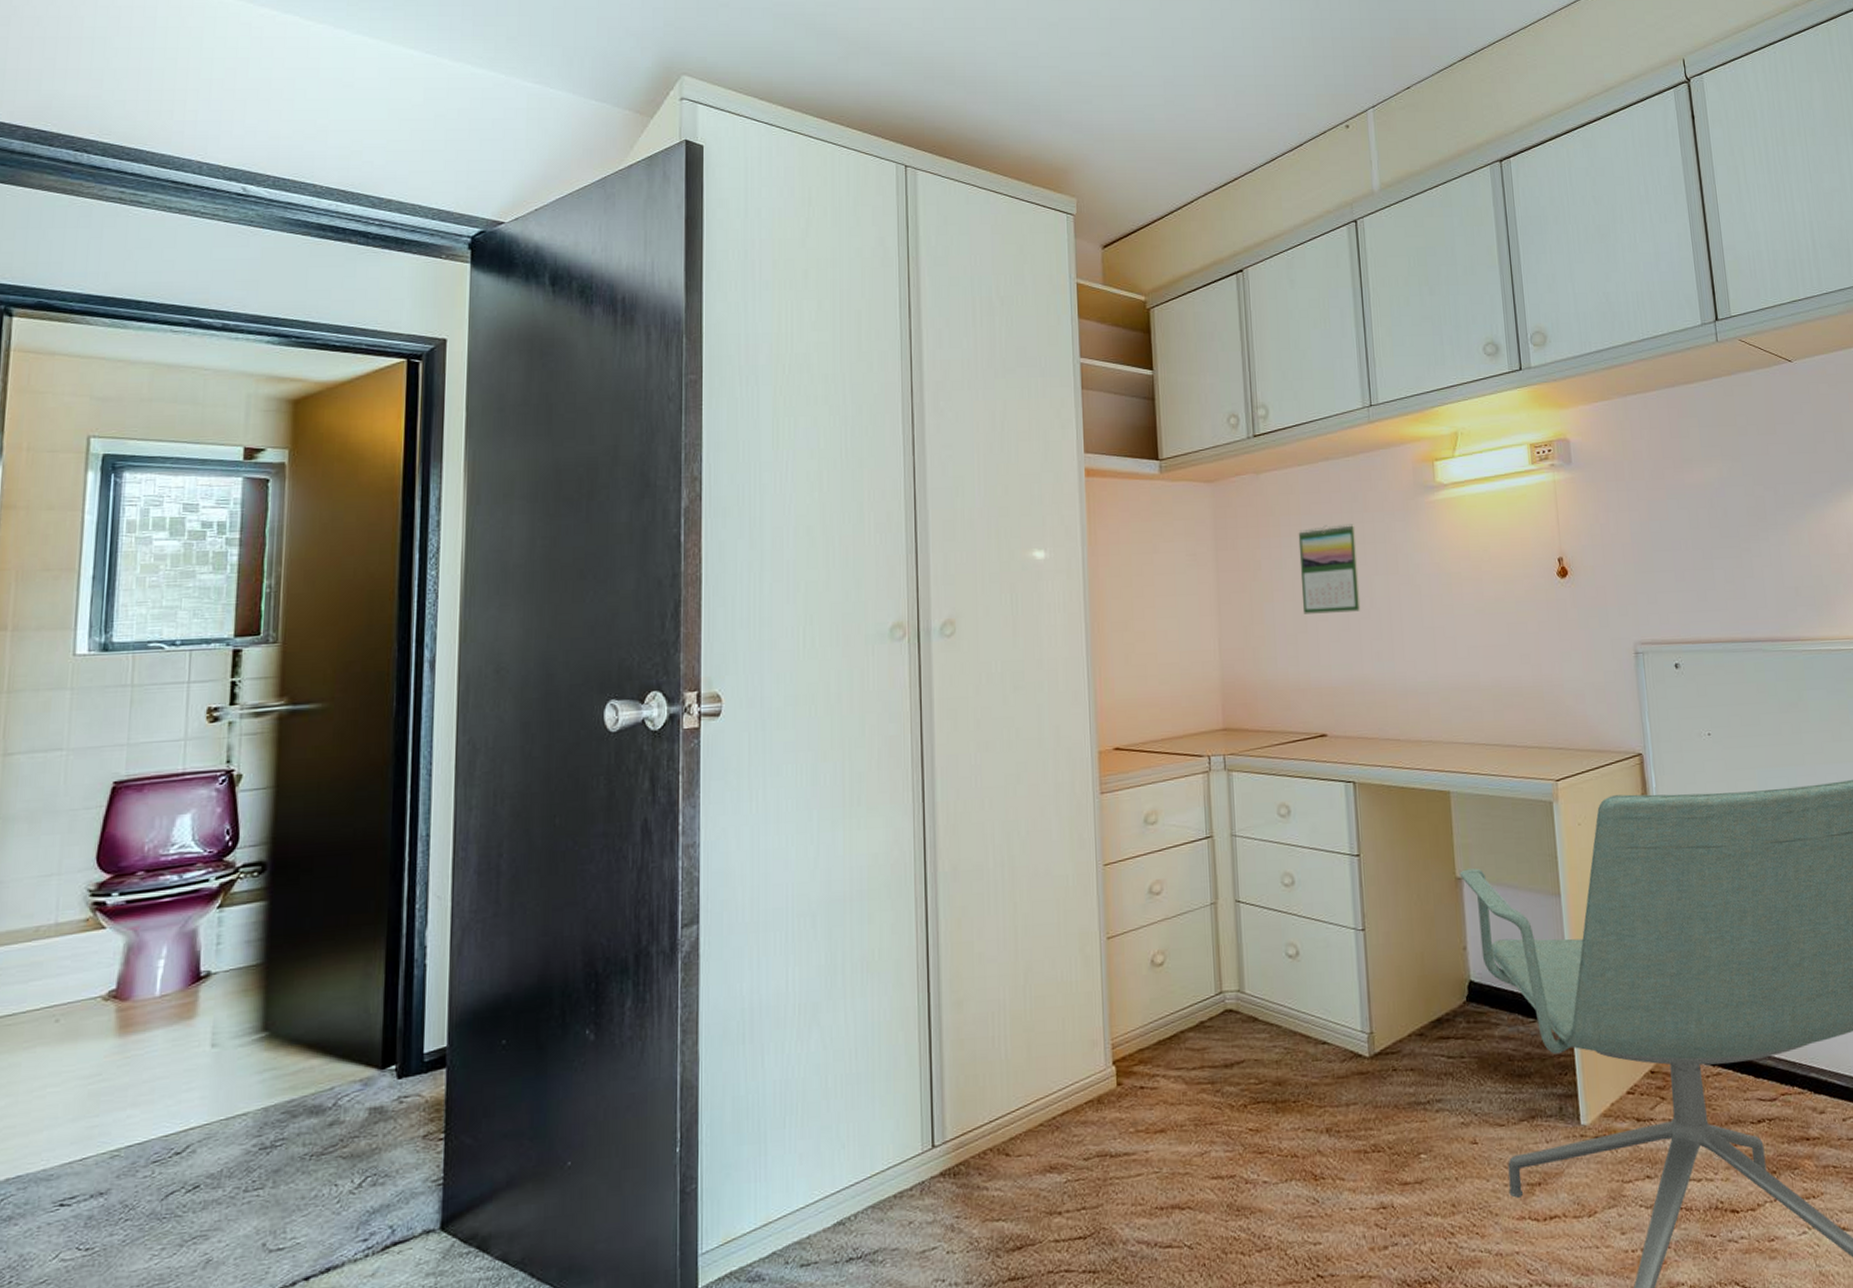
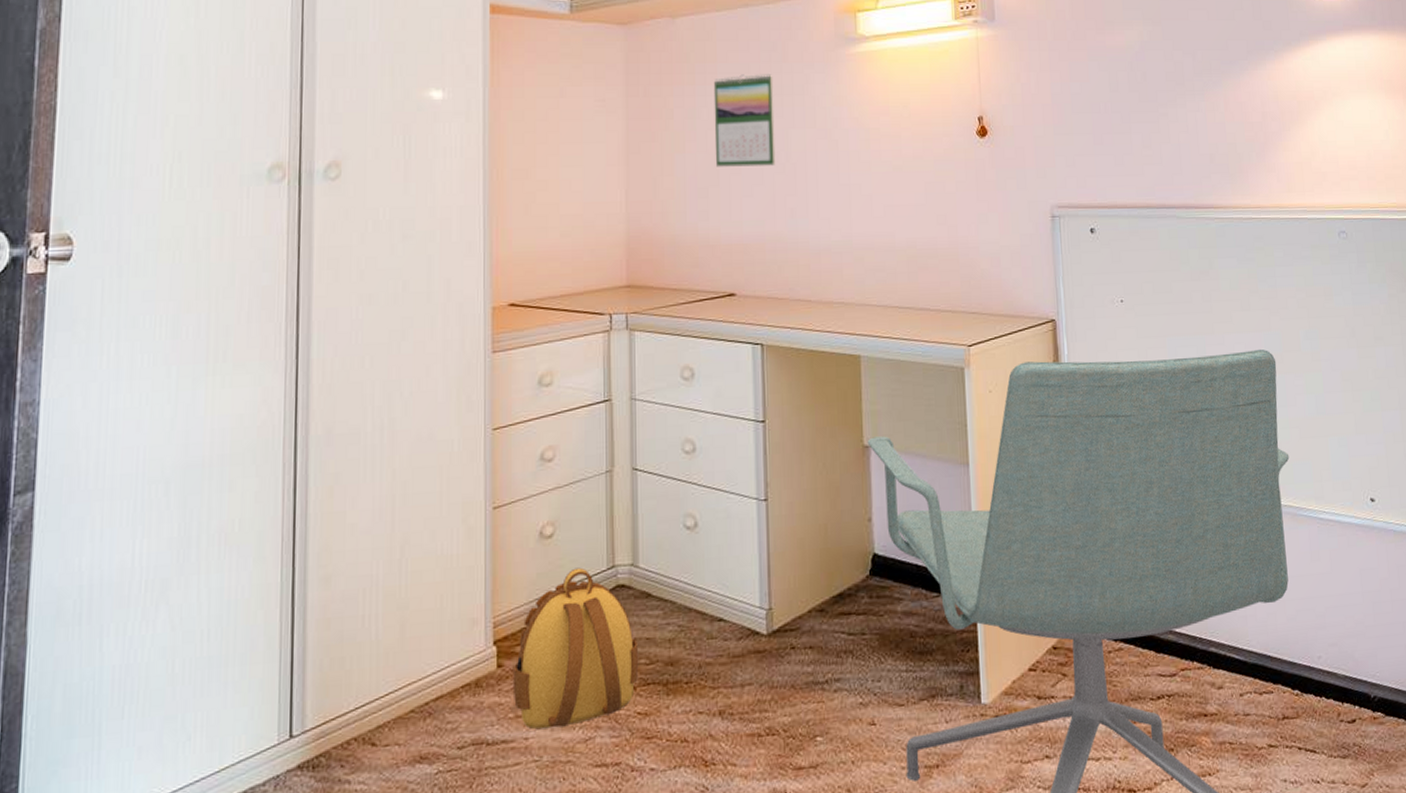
backpack: none [1131,993,1249,1144] -> present [512,567,639,730]

